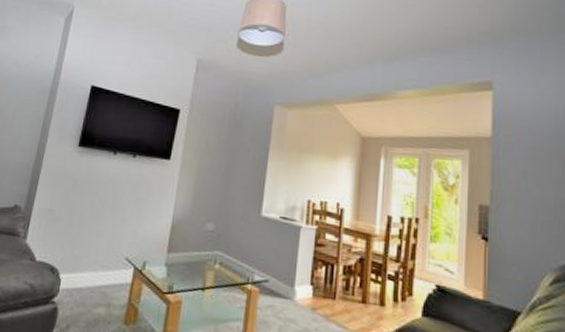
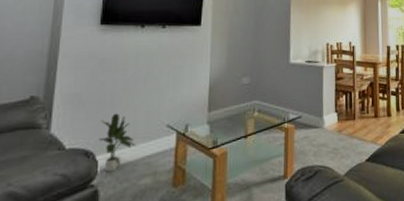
potted plant: none [64,235,96,294] -> present [99,113,136,173]

